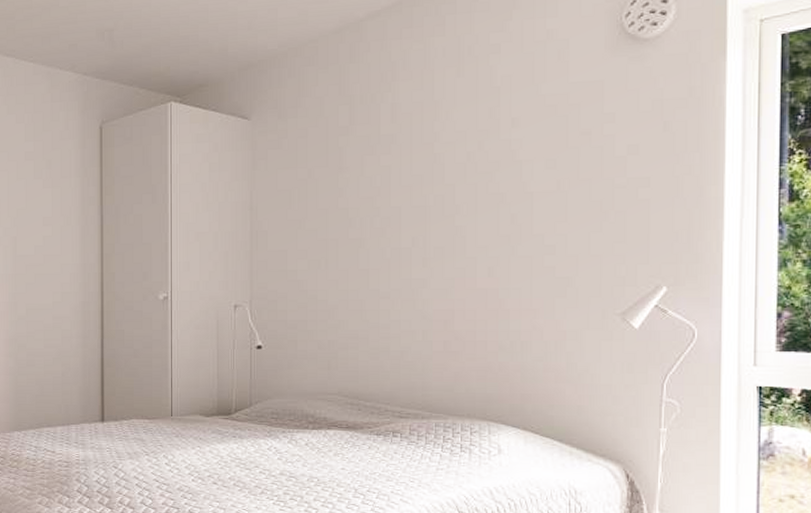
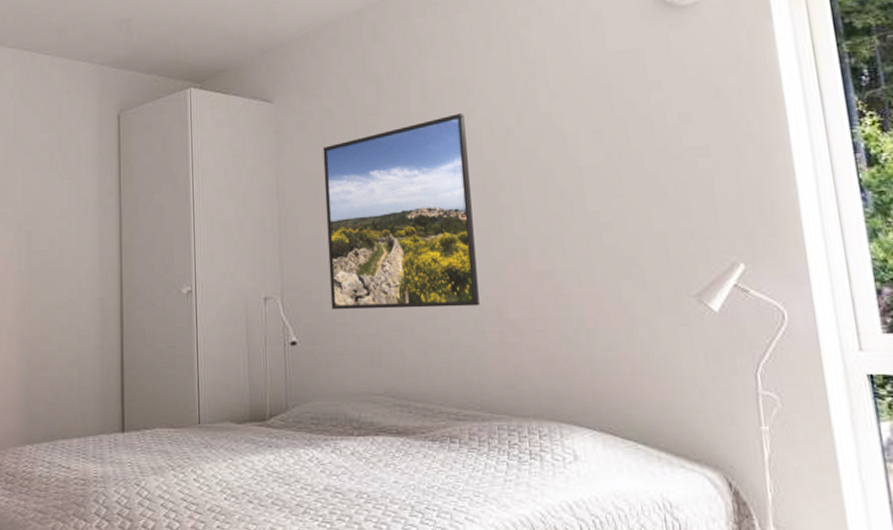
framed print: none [295,136,430,318] -> present [323,112,480,310]

